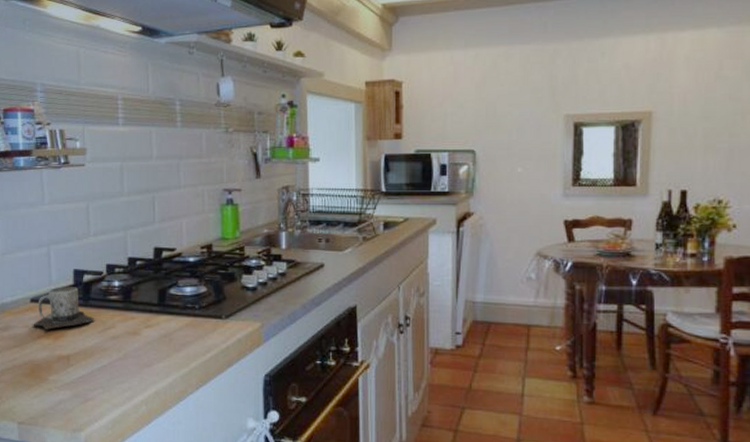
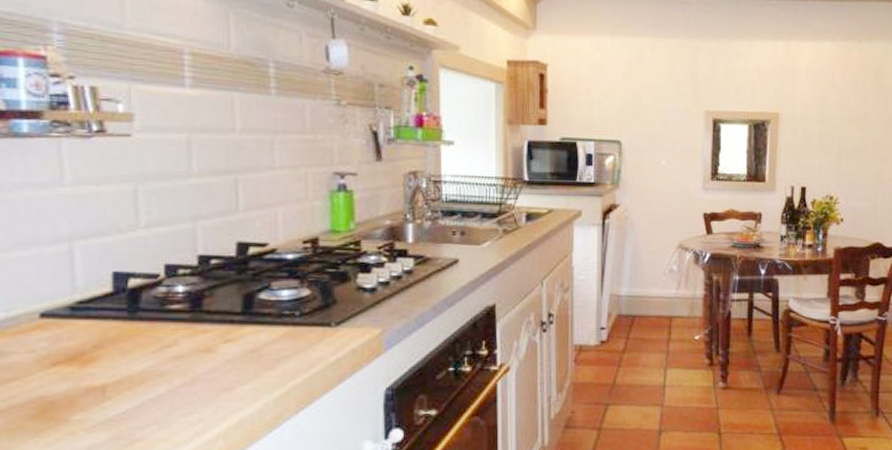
mug: present [32,287,94,330] -> none [42,295,145,353]

